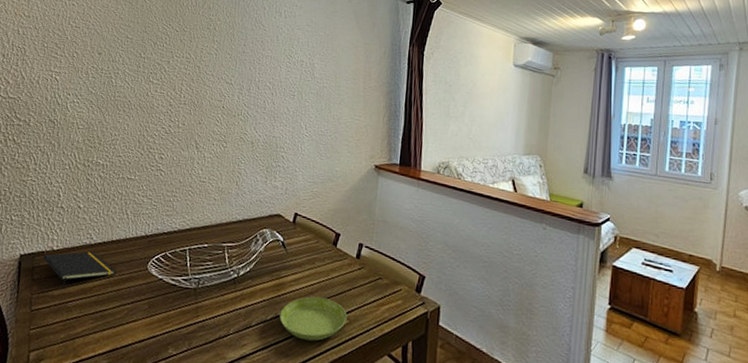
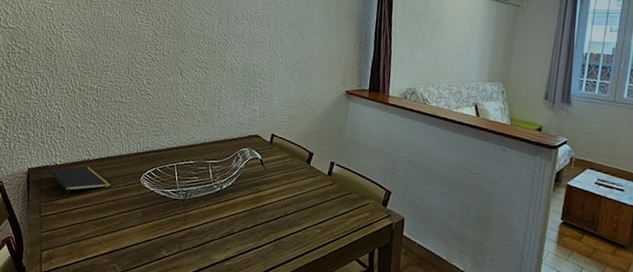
saucer: present [279,296,347,341] -> none [259,208,320,247]

